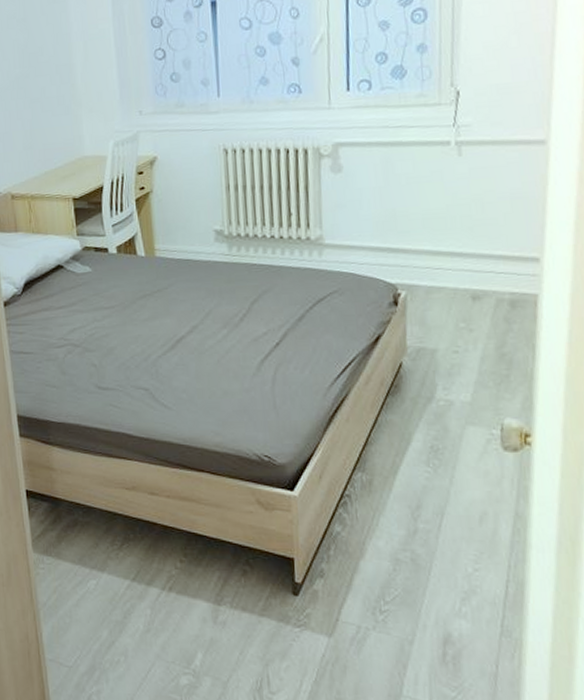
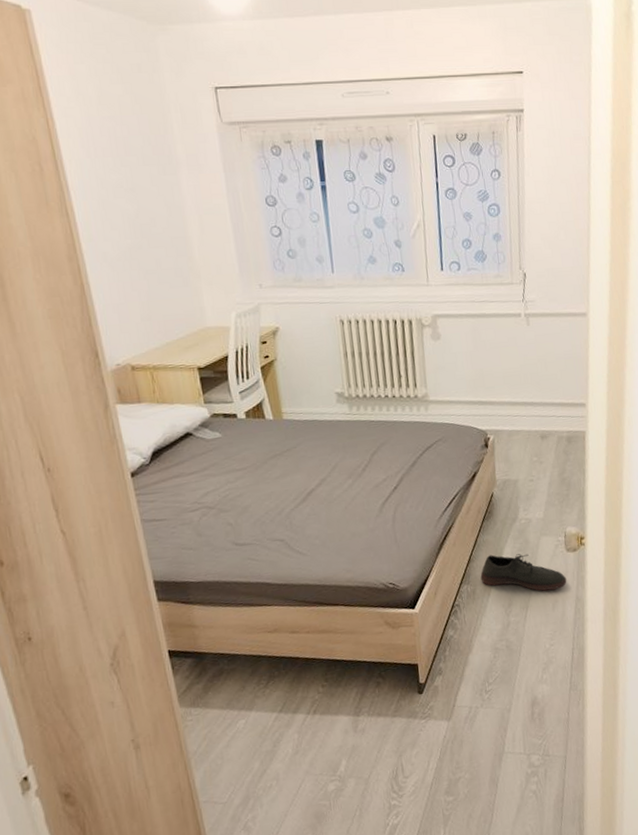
shoe: none [379,440,502,498] -> present [480,554,567,591]

